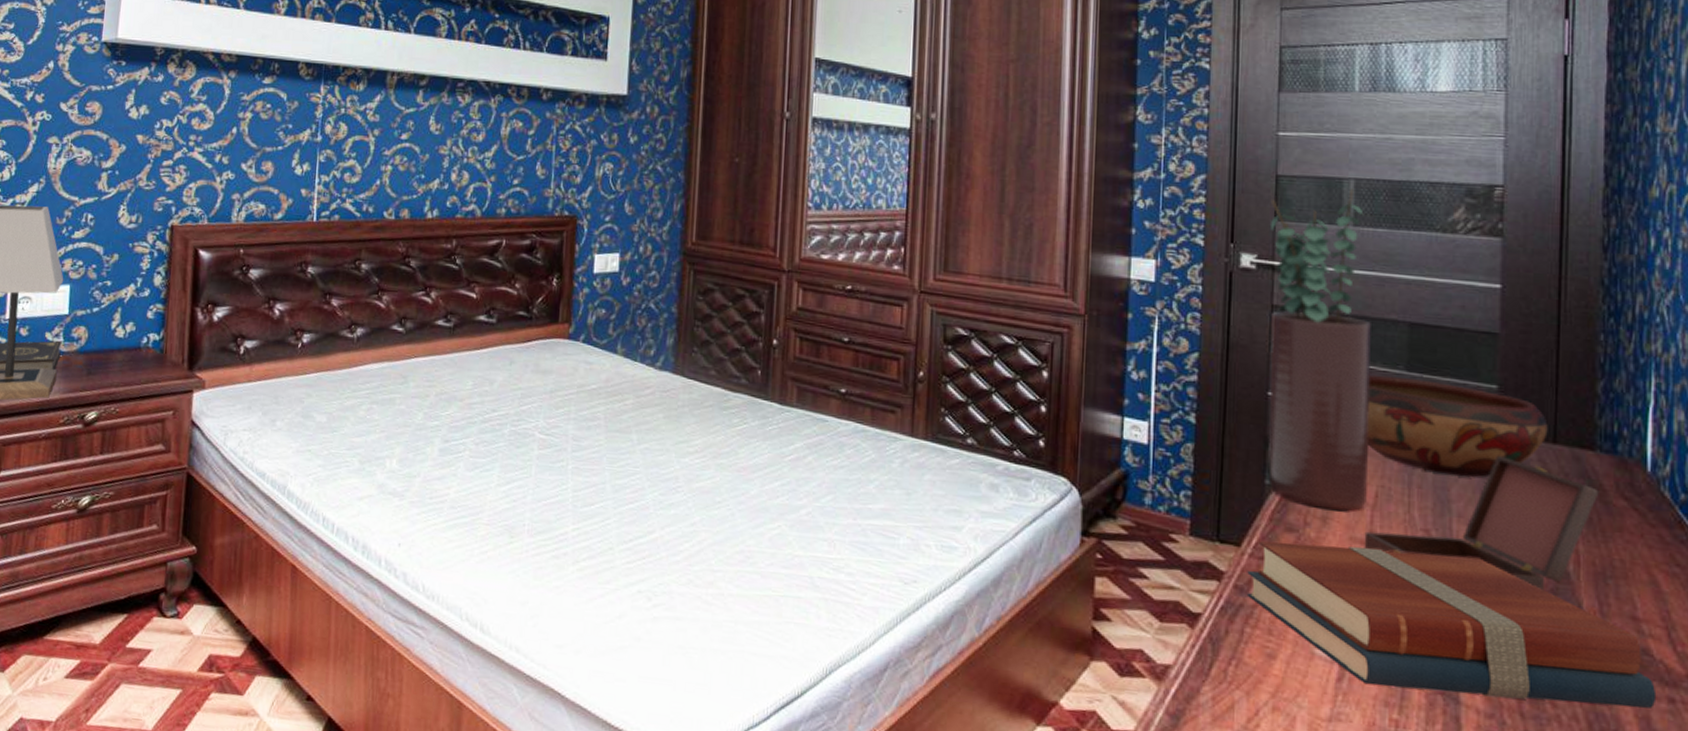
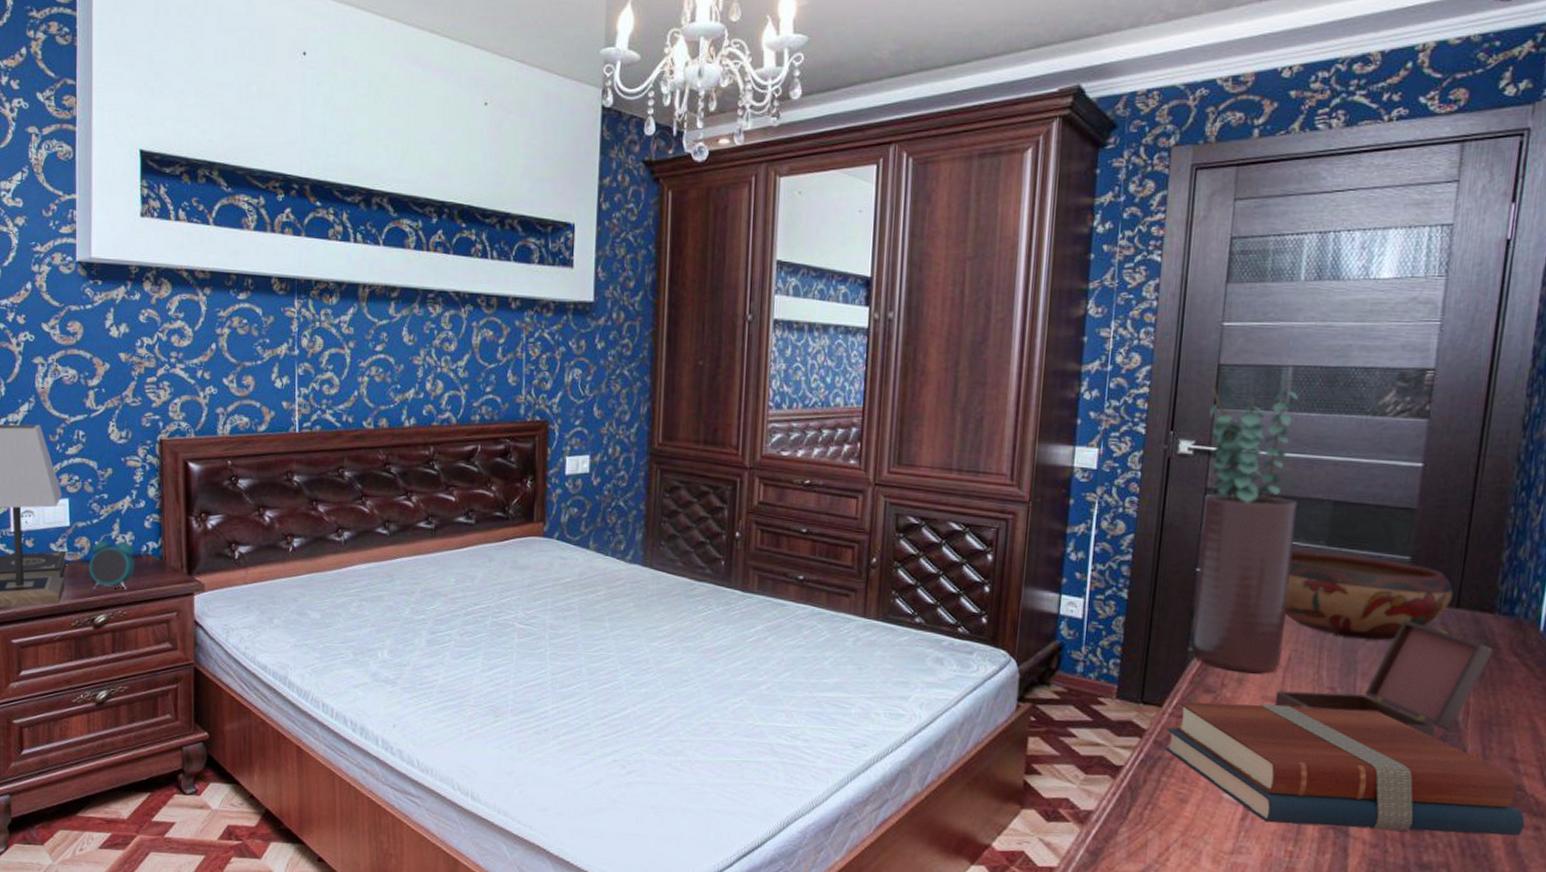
alarm clock: none [83,323,134,385] -> present [88,533,135,590]

